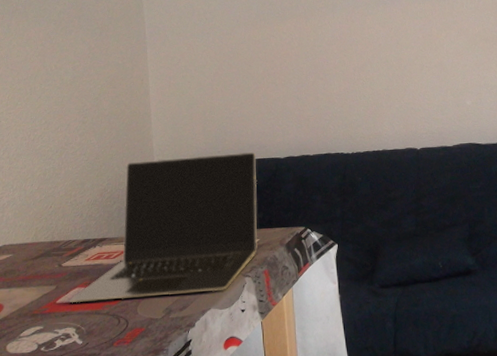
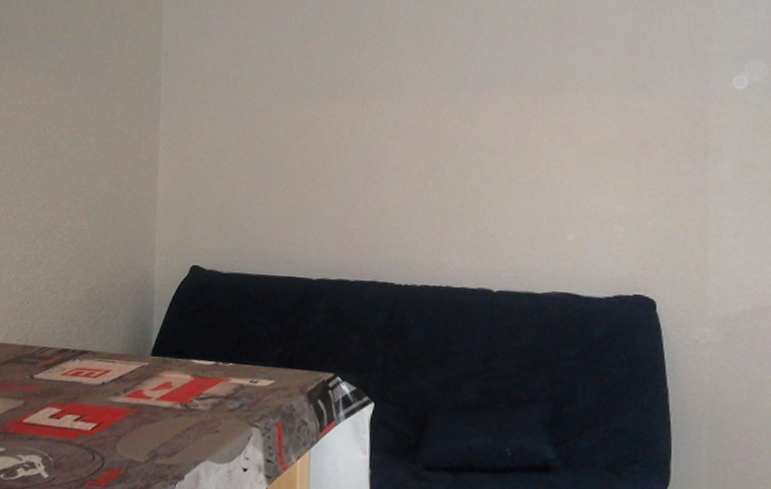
laptop: present [69,152,258,304] -> none [37,259,282,439]

